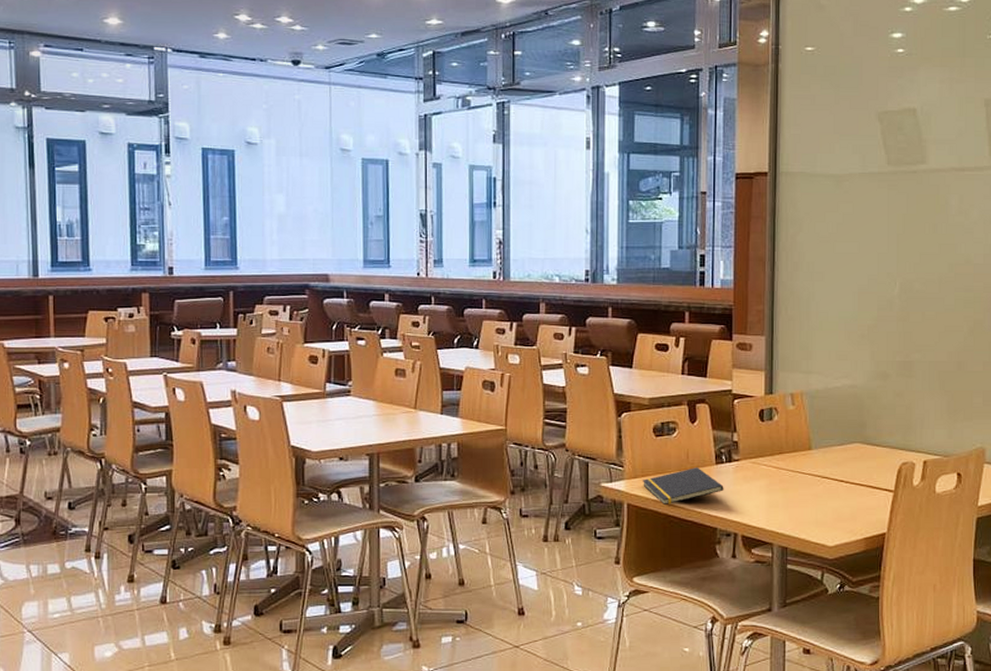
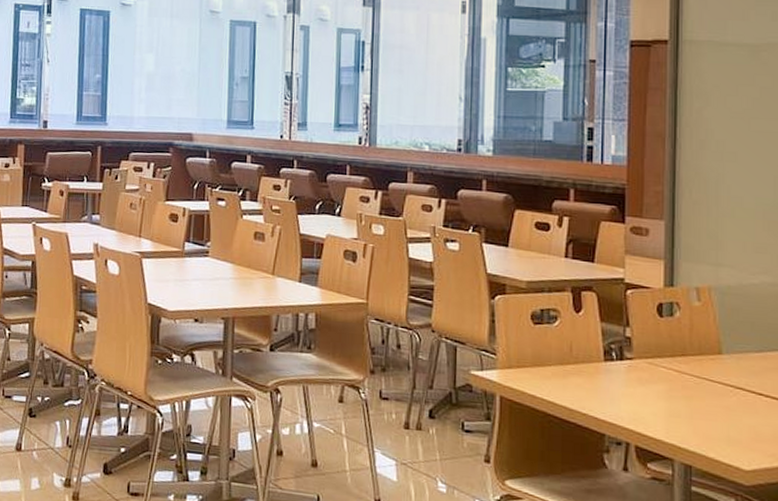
notepad: present [643,467,724,504] -> none [518,362,614,402]

